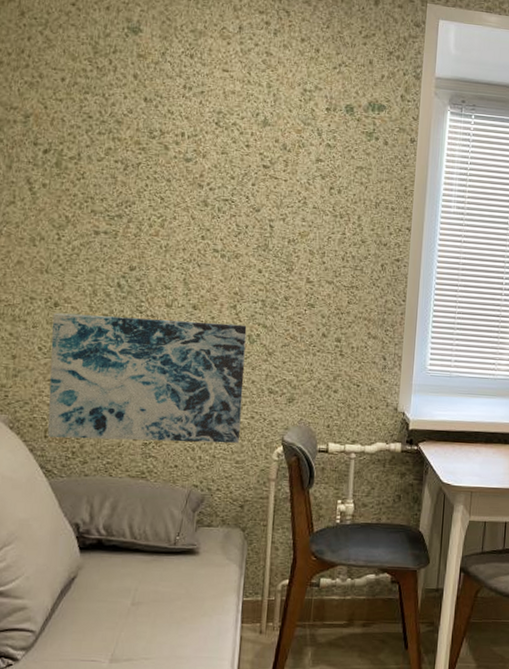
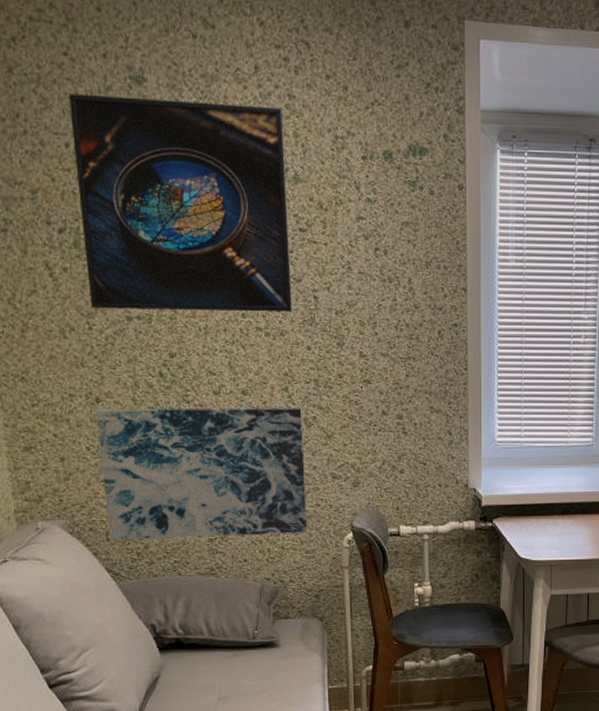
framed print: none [62,37,259,238] -> present [69,93,292,312]

